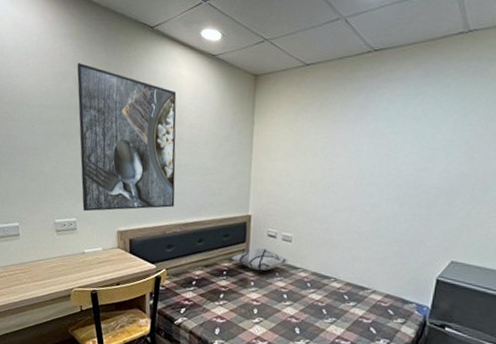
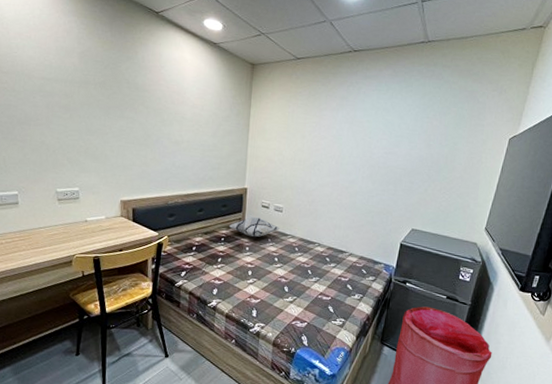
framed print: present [77,63,177,212] -> none [81,40,180,182]

